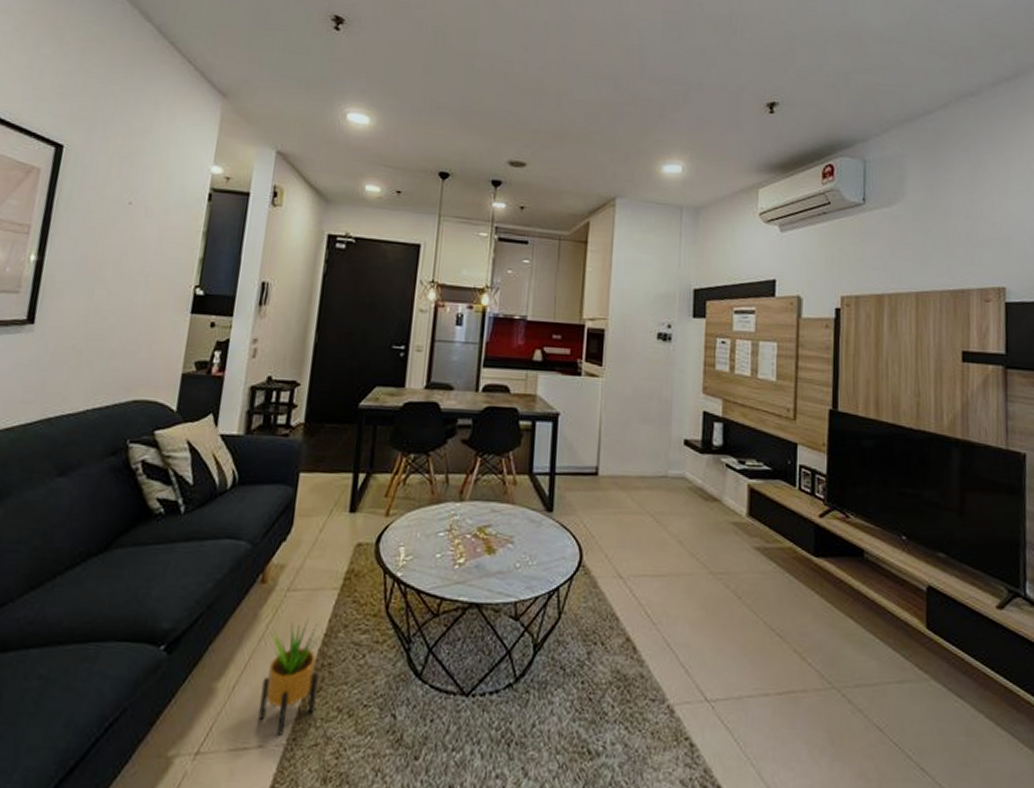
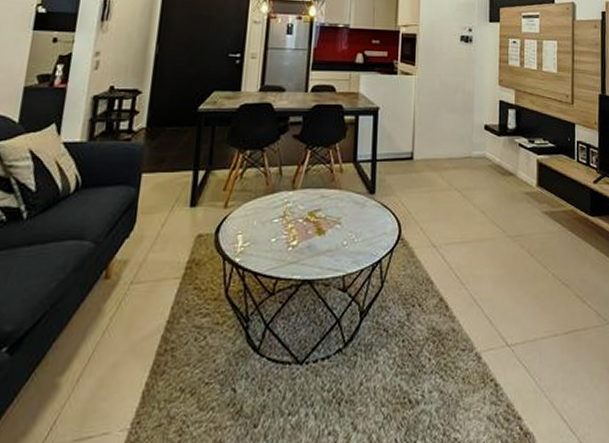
potted plant: present [258,618,319,736] -> none [103,307,162,421]

